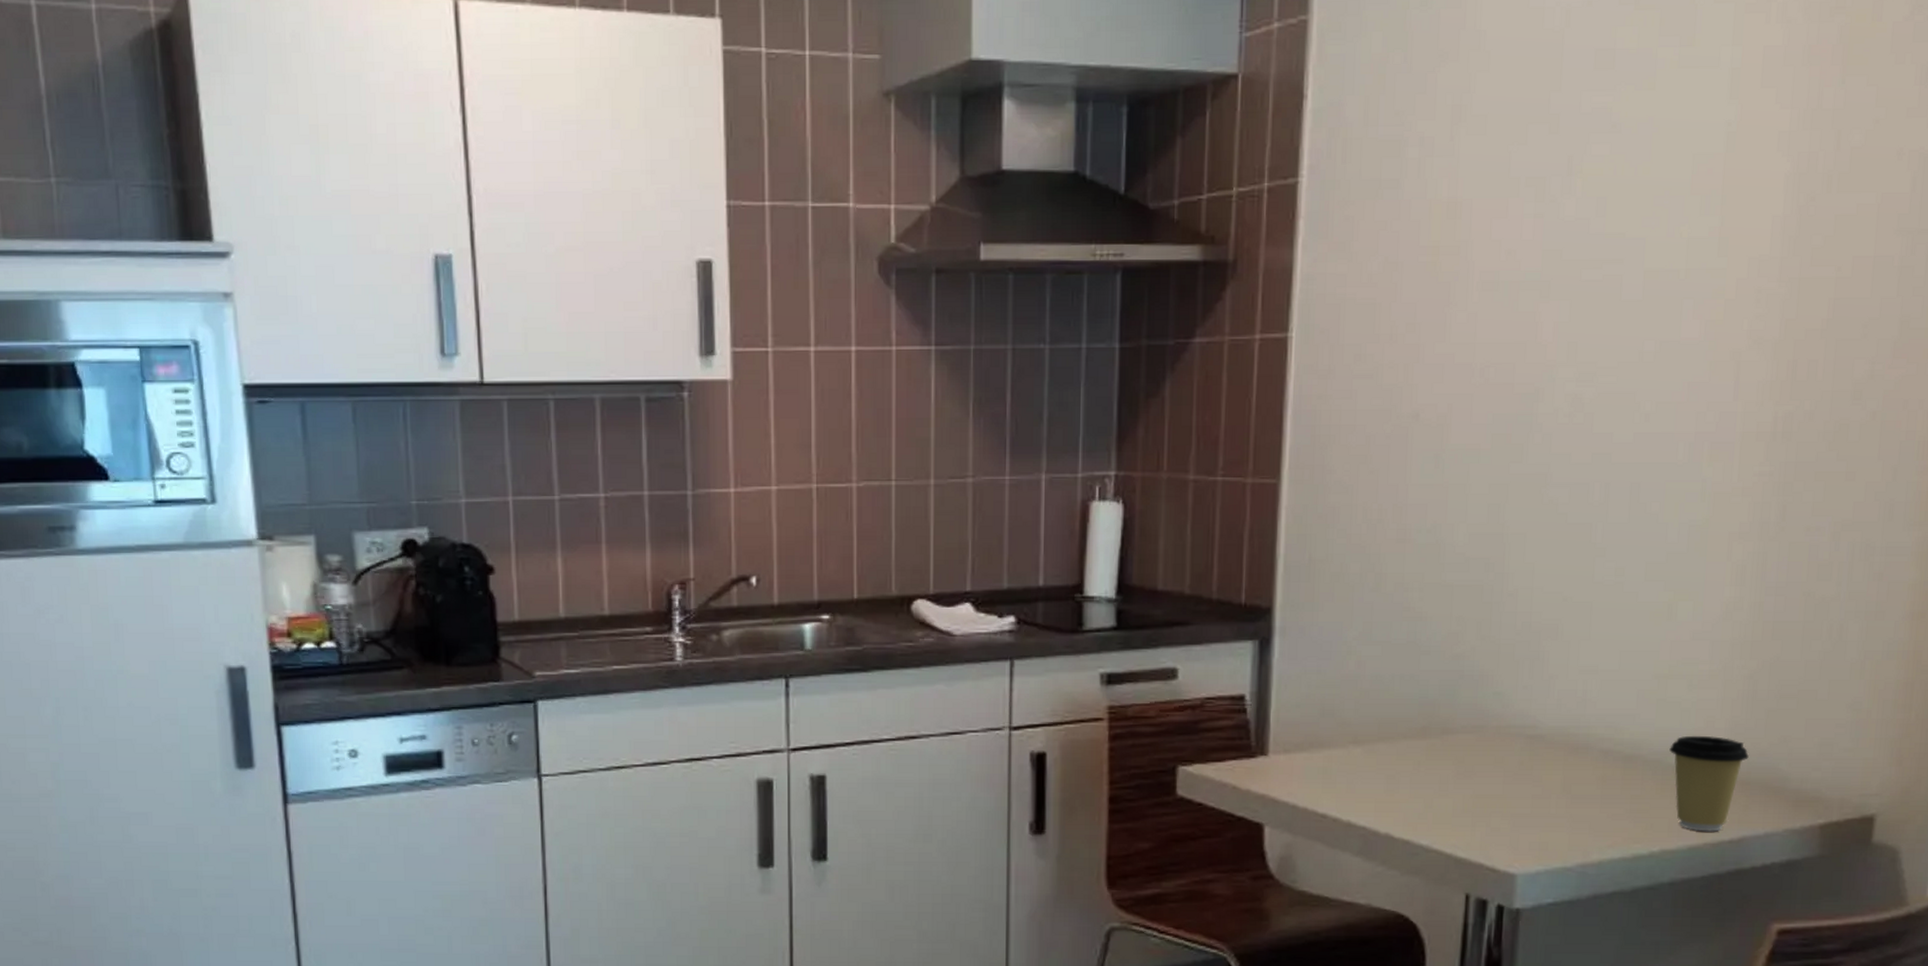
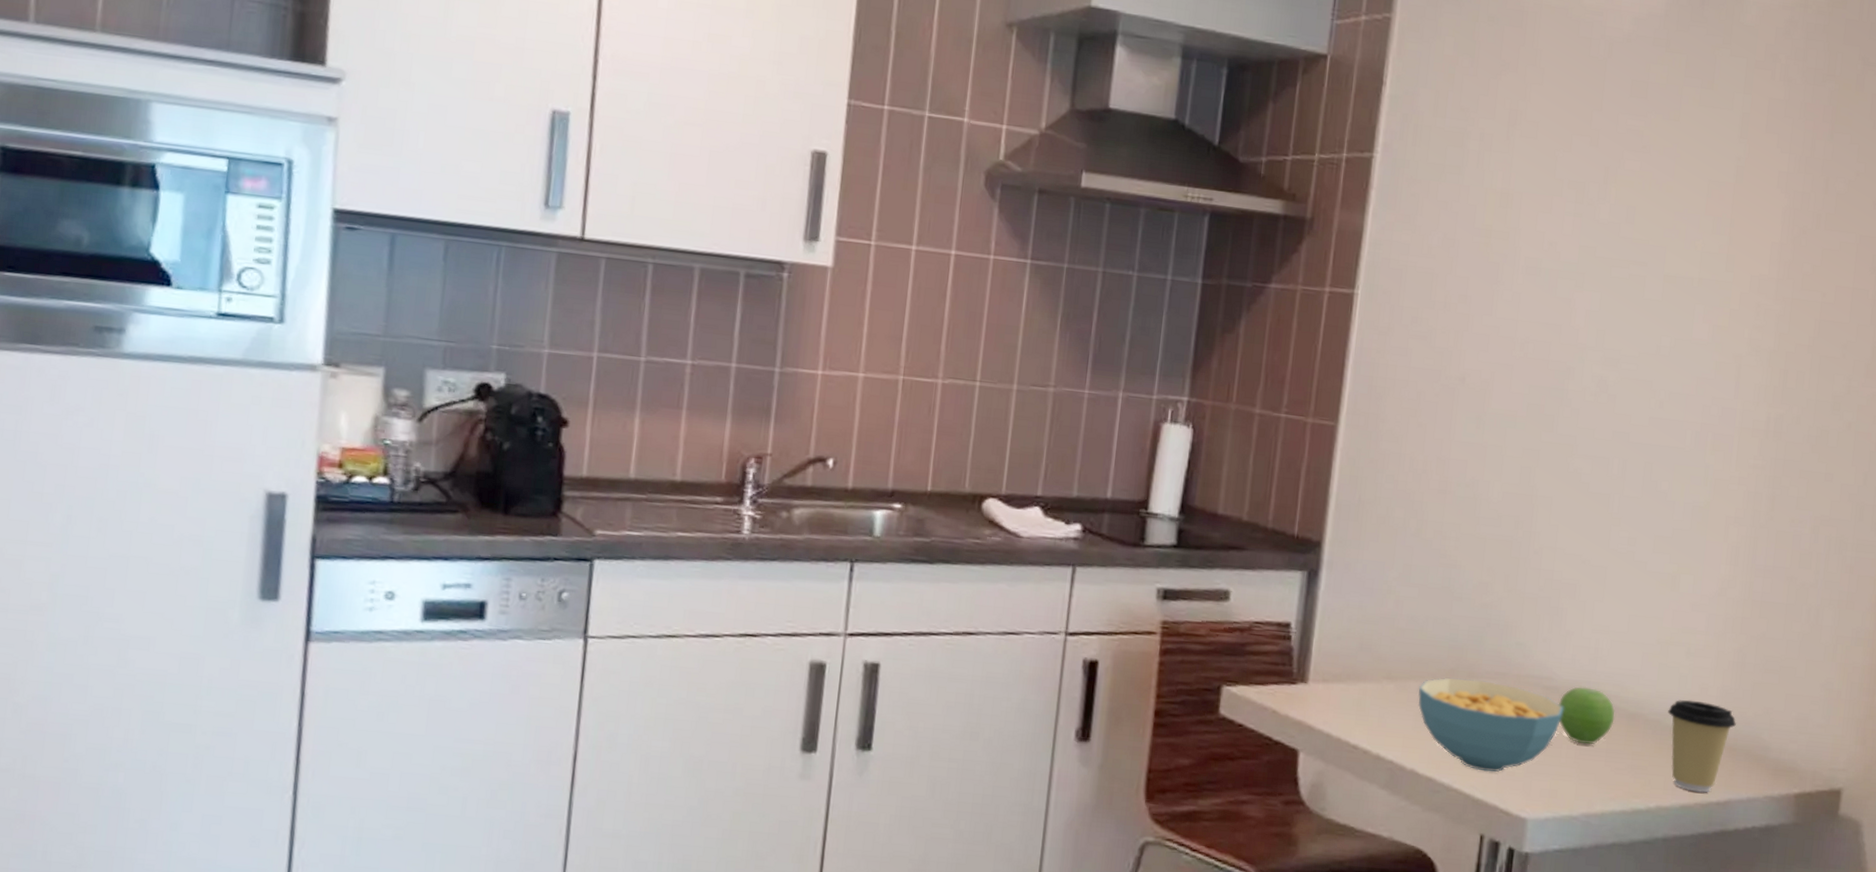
cereal bowl: none [1388,735,1551,830] -> present [1418,677,1564,773]
fruit: none [1544,732,1609,792] -> present [1558,687,1615,745]

